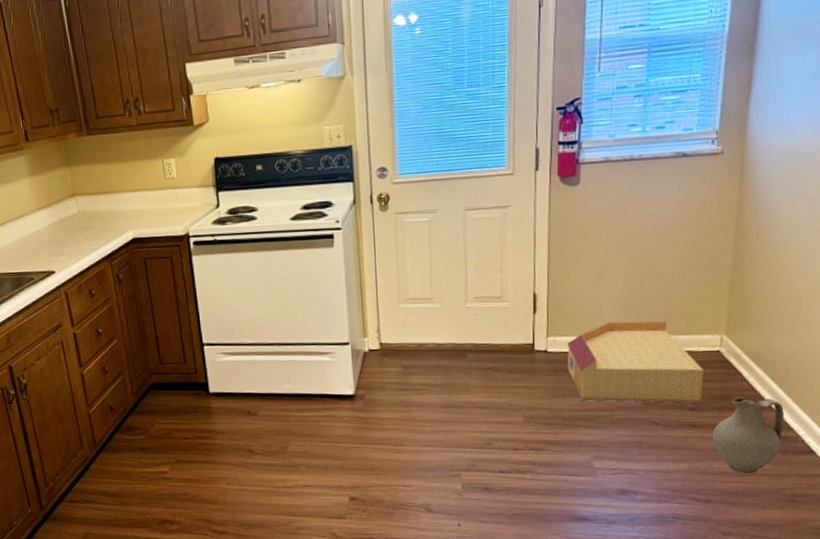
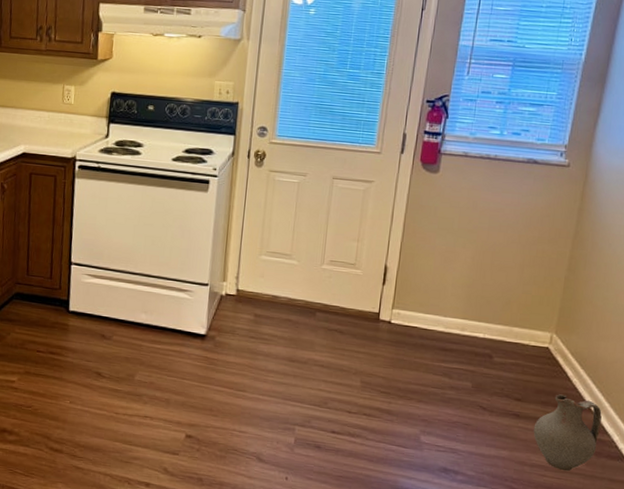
basket: present [566,321,704,403] -> none [407,303,533,394]

